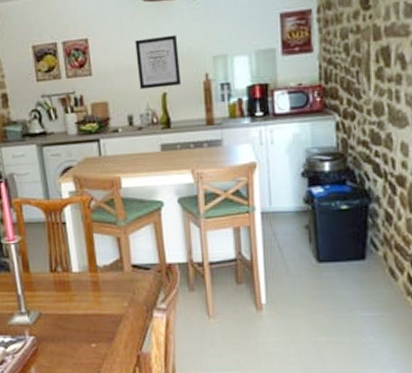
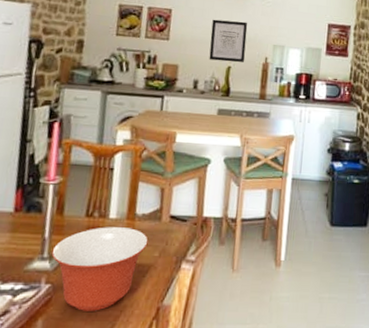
mixing bowl: none [28,280,115,360] -> present [51,227,148,311]

